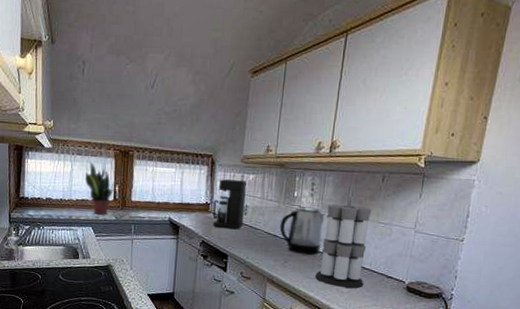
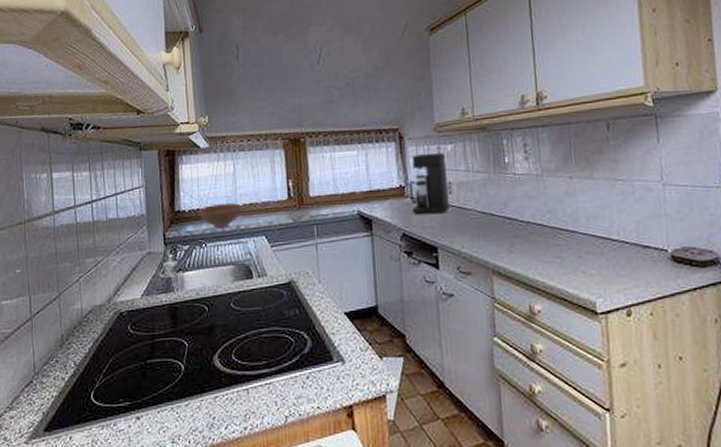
bowl: none [40,196,75,216] -> present [199,203,242,229]
potted plant: present [84,162,119,215] -> none [250,158,292,220]
kettle: present [279,207,325,256] -> none [494,173,552,234]
spice rack: present [315,194,372,289] -> none [548,150,615,269]

